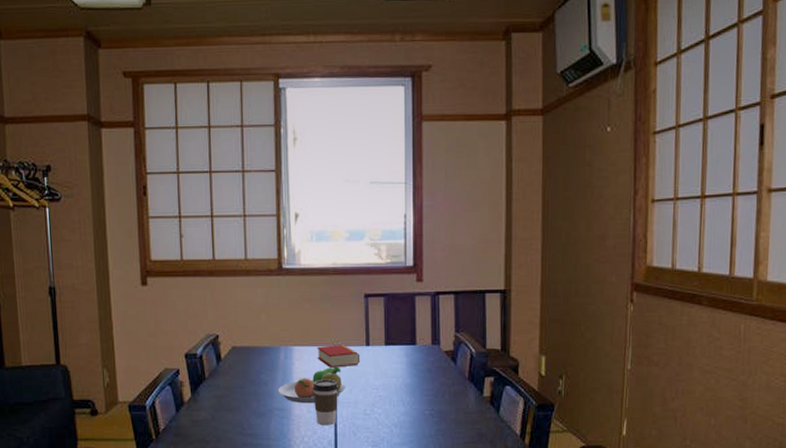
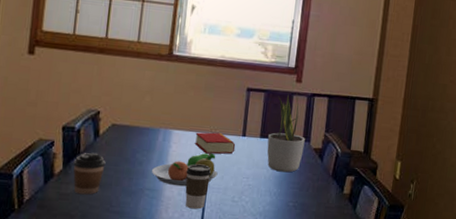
coffee cup: none [200,378,232,420] -> present [73,153,106,195]
potted plant: none [394,292,434,380] -> present [267,91,305,173]

